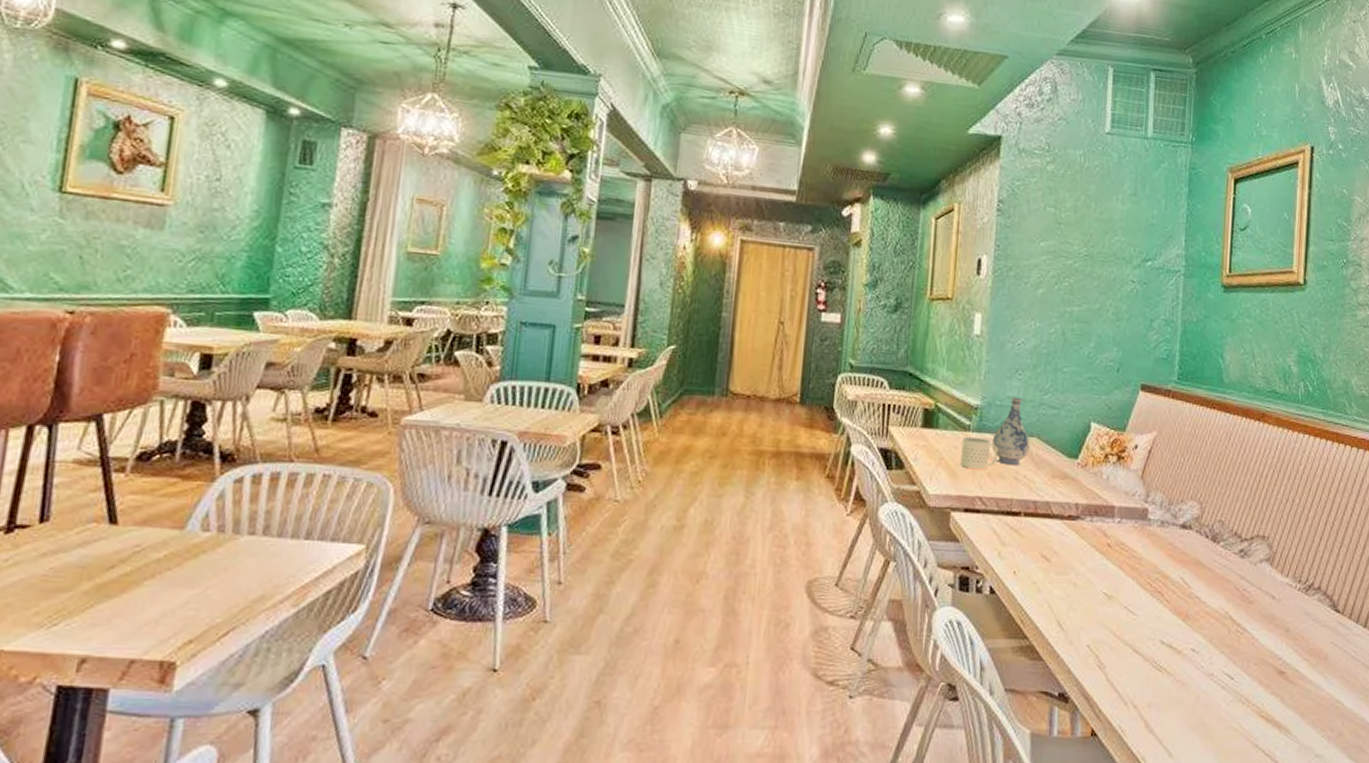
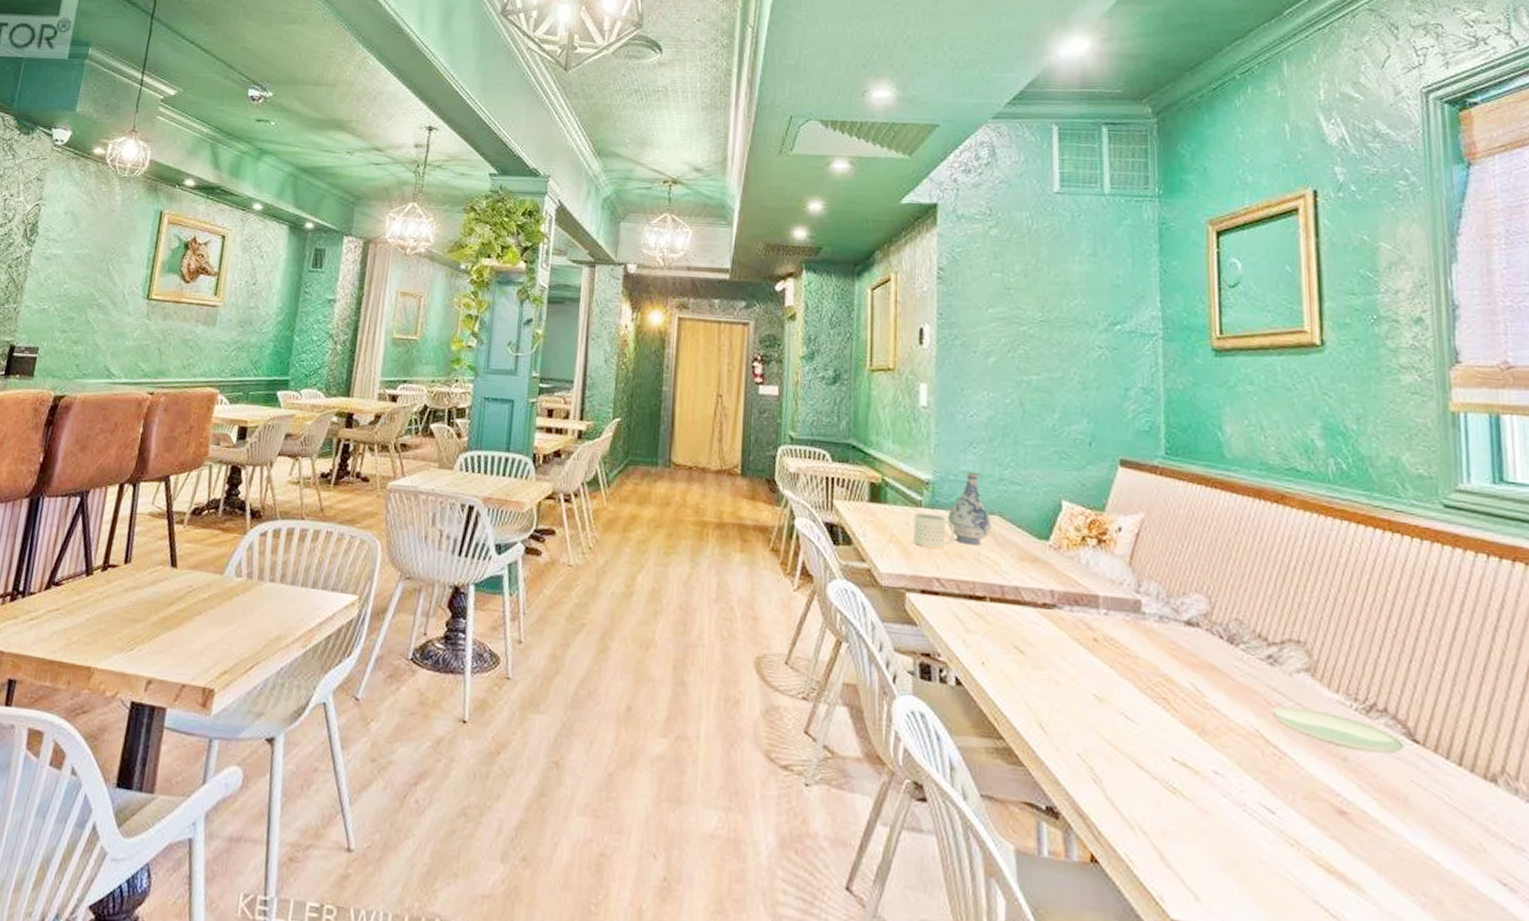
plate: none [1238,591,1330,623] -> present [1270,706,1405,755]

